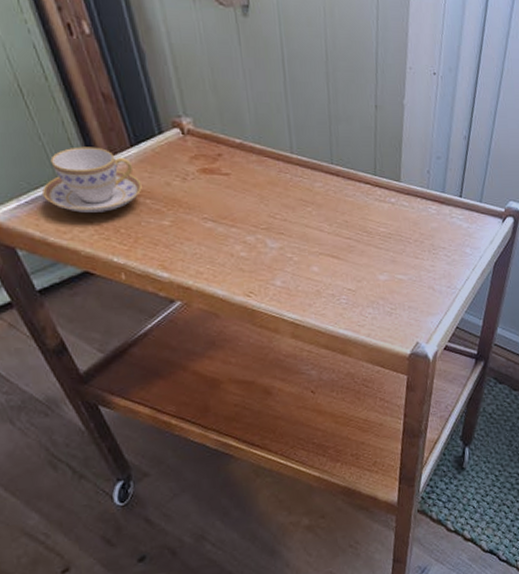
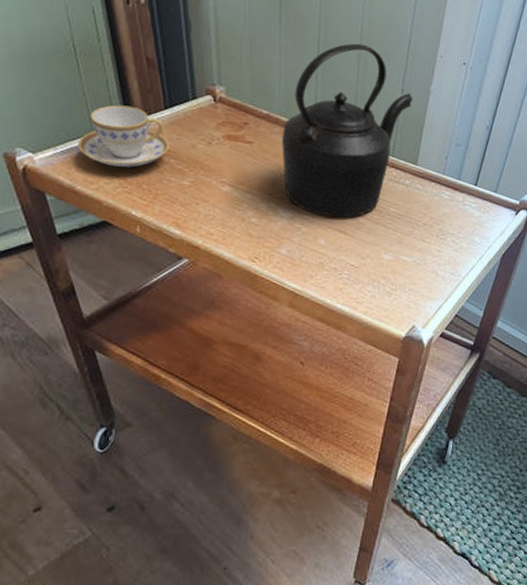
kettle: none [259,60,388,243] -> present [282,43,412,218]

